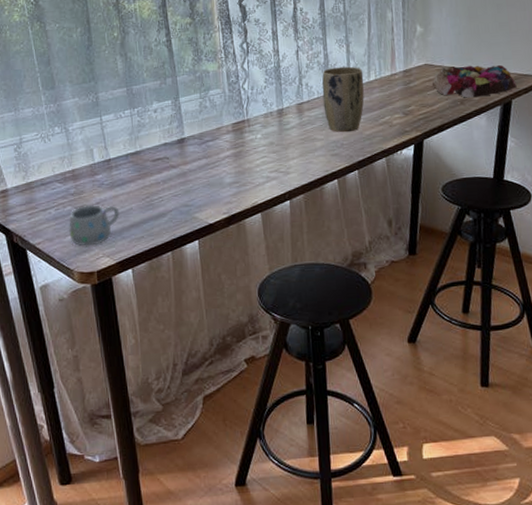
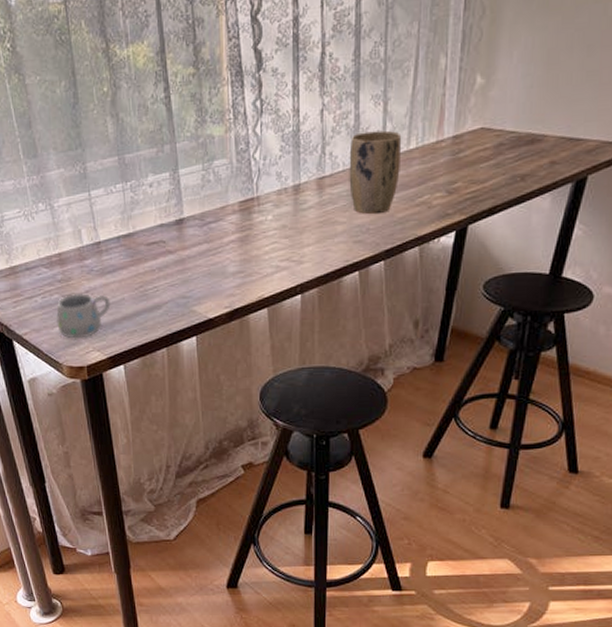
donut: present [431,64,517,98] -> none [487,128,597,173]

